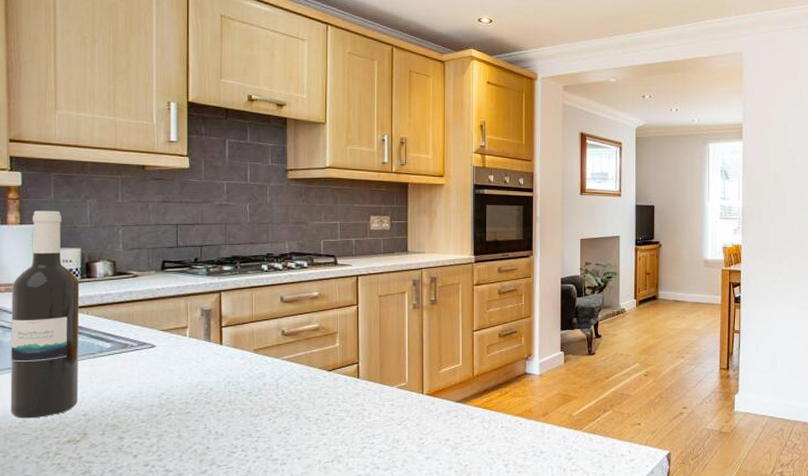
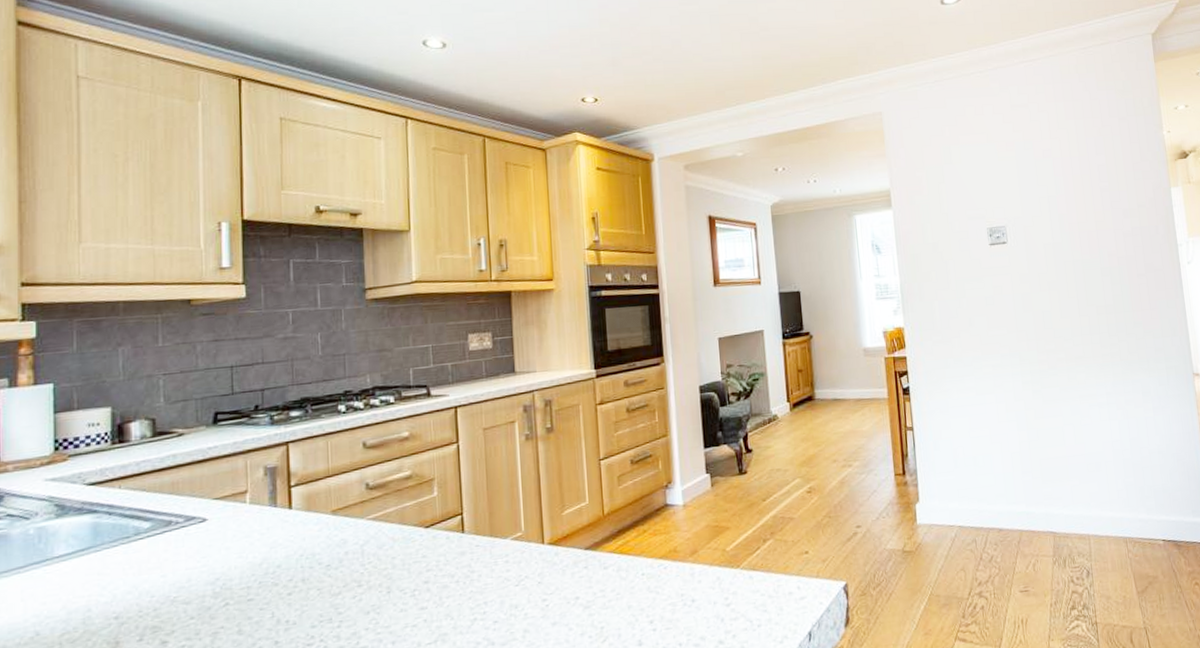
wine bottle: present [10,210,80,419] -> none [19,364,110,632]

